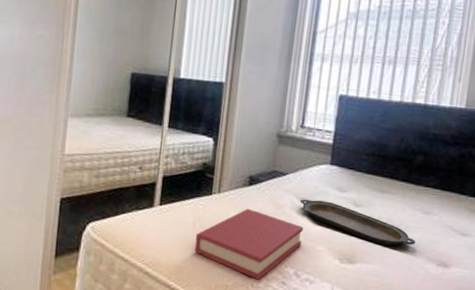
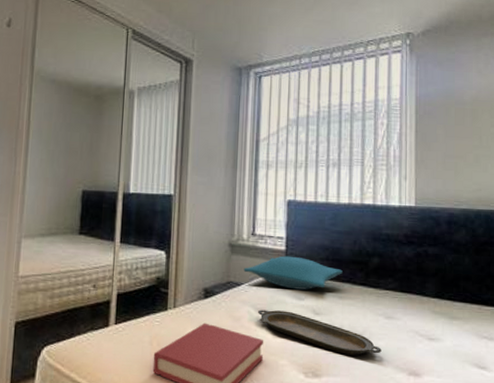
pillow: none [289,149,387,183] -> present [243,256,343,290]

